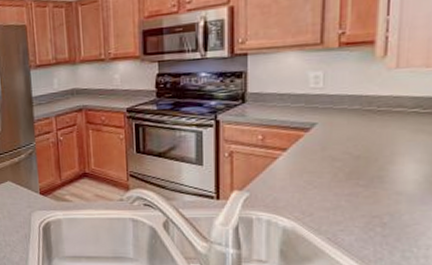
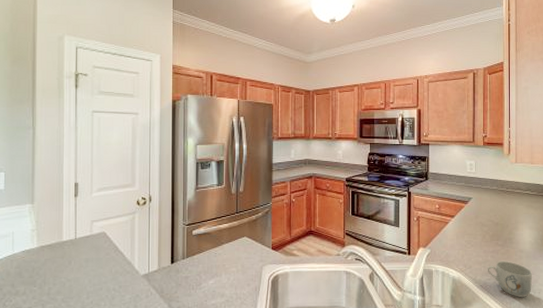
mug: none [338,207,416,255] -> present [487,261,532,298]

